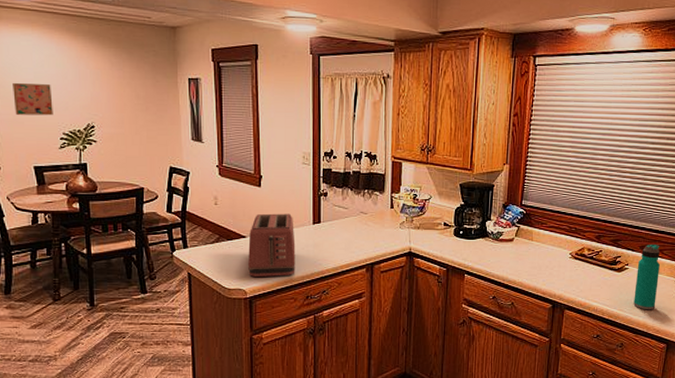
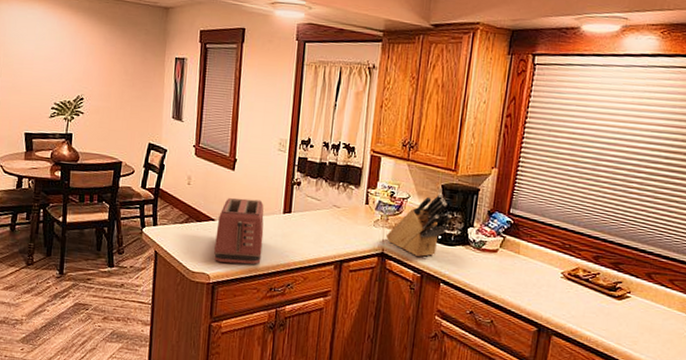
wall art: present [13,83,53,116] -> none [14,53,49,86]
knife block: none [412,192,471,252] -> present [385,193,452,257]
water bottle: present [633,244,660,310] -> none [635,271,670,349]

